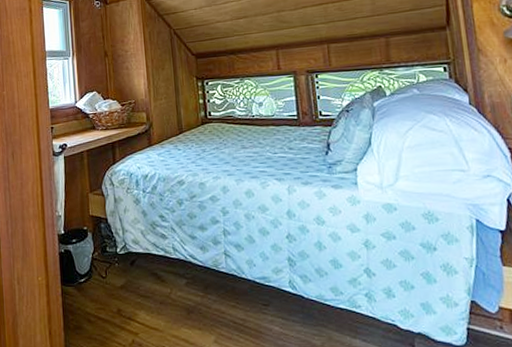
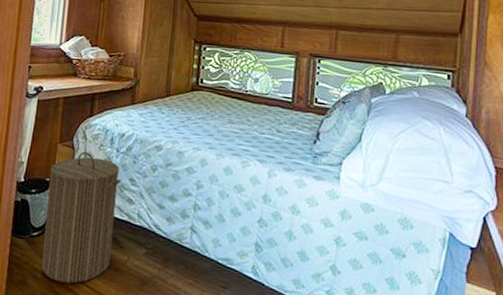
laundry hamper: none [86,196,156,322] -> present [41,151,121,284]

